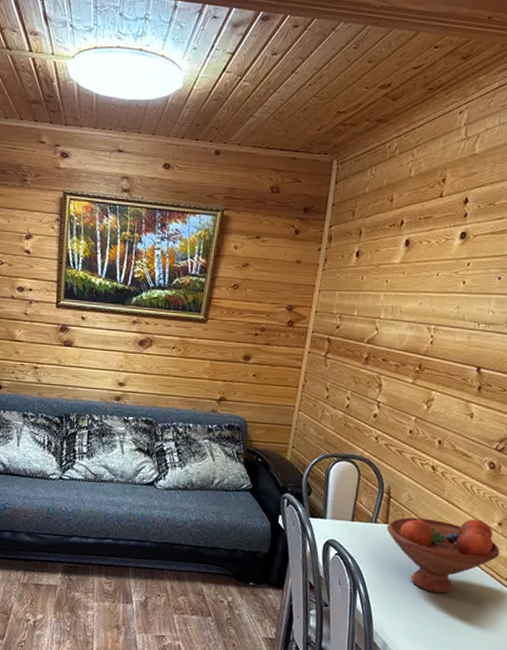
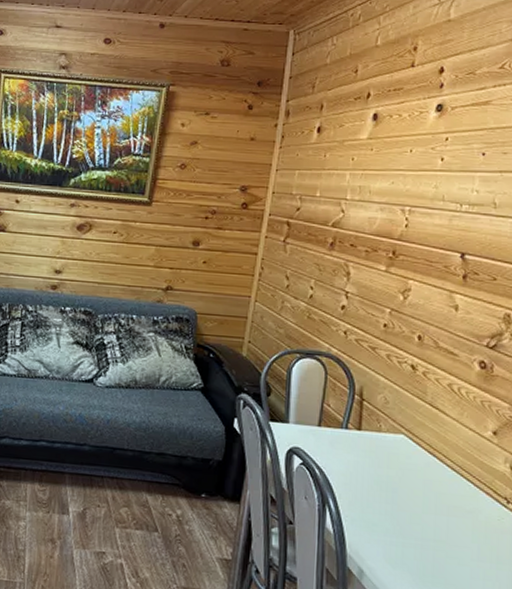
fruit bowl: present [386,517,500,594] -> none [359,423,496,513]

